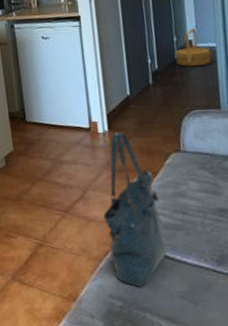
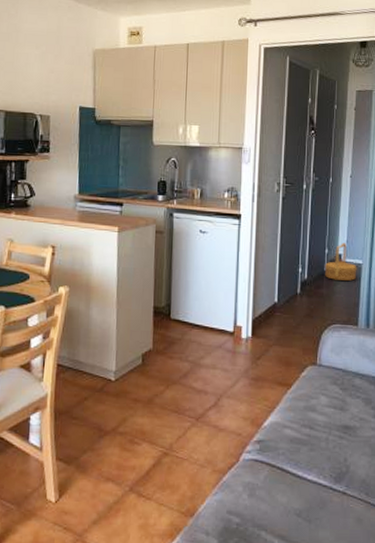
tote bag: present [103,133,167,287] -> none [234,340,290,503]

